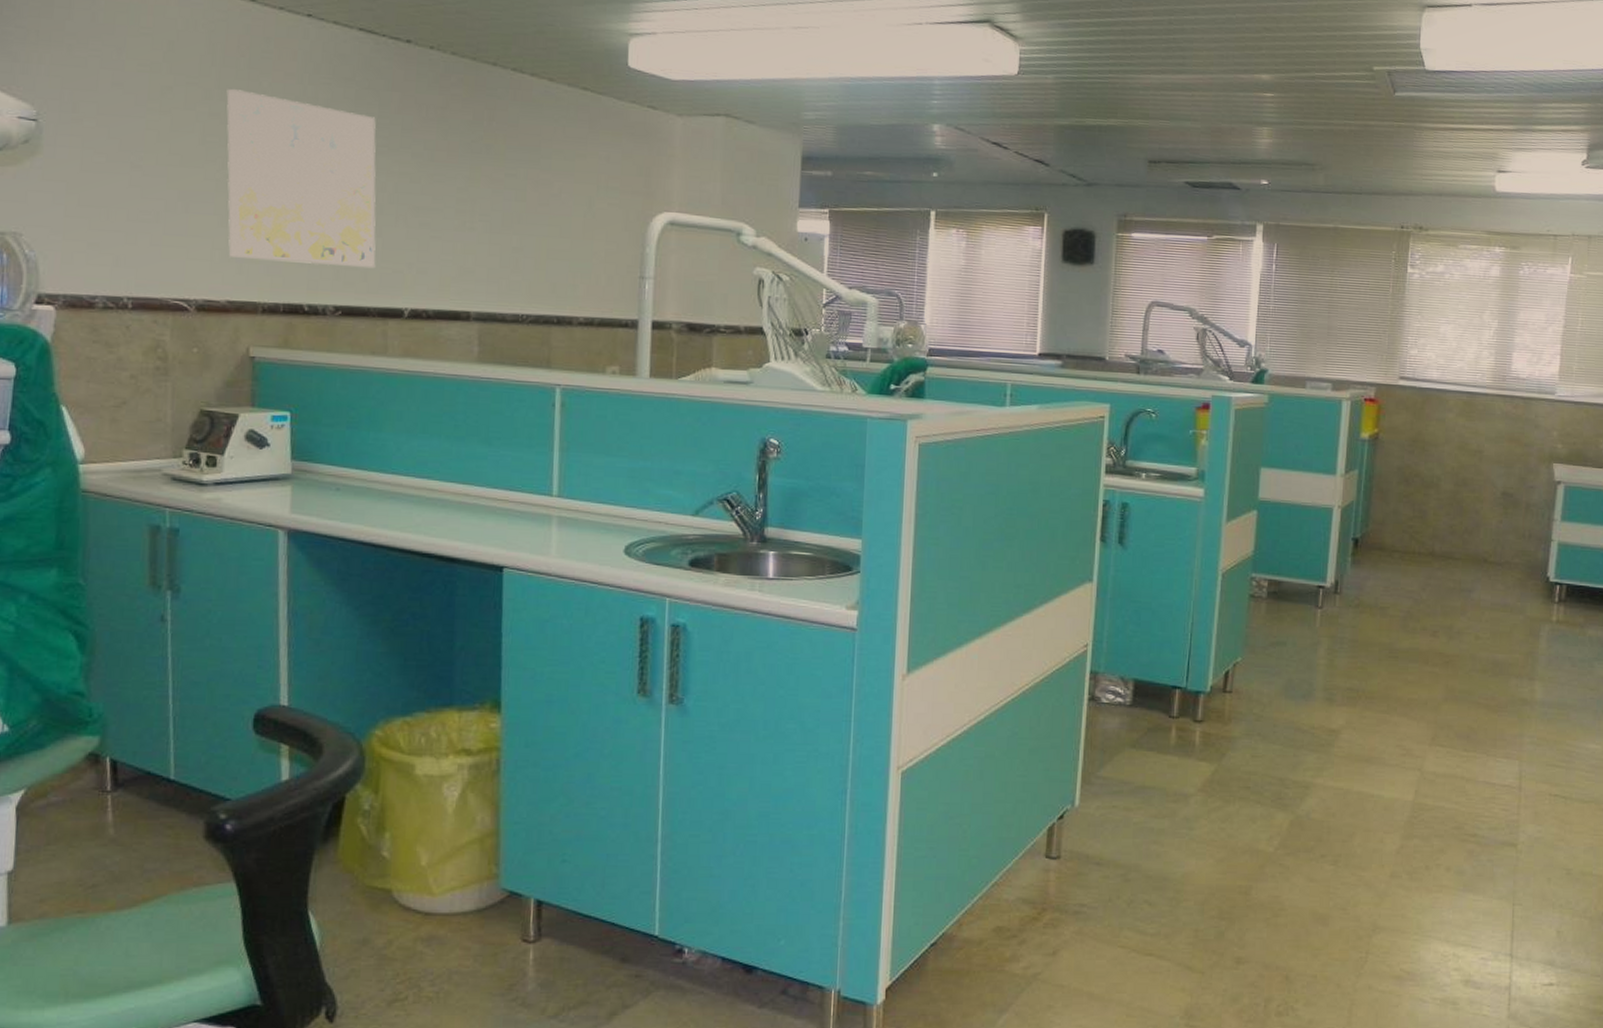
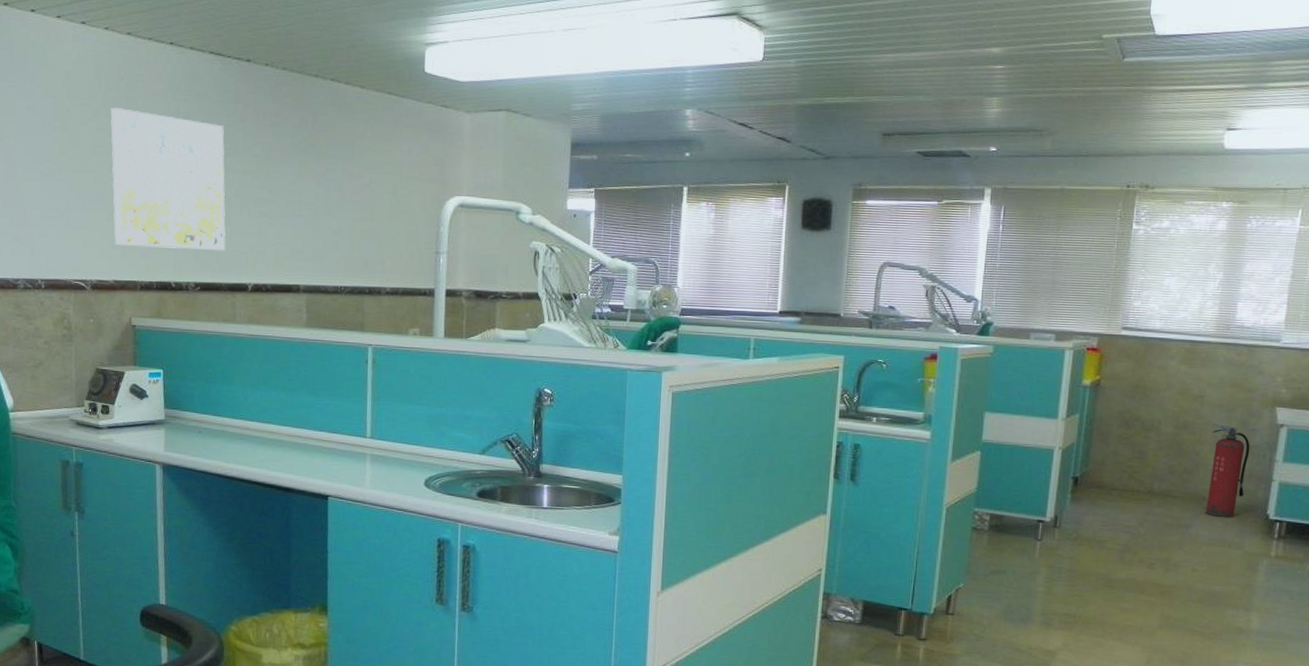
fire extinguisher: none [1486,480,1529,580] -> present [1205,423,1250,517]

